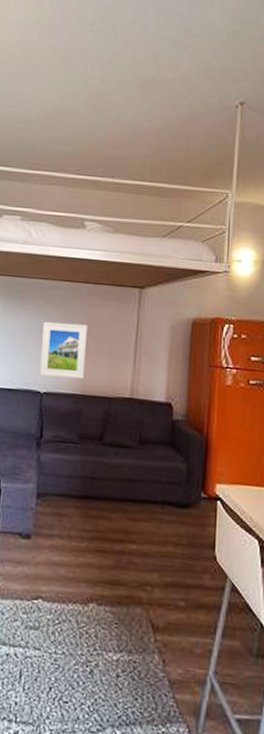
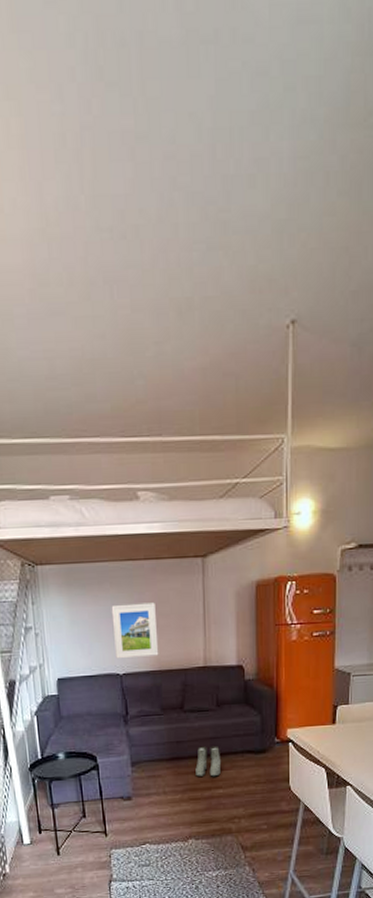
boots: none [107,488,138,528] -> present [195,746,222,777]

